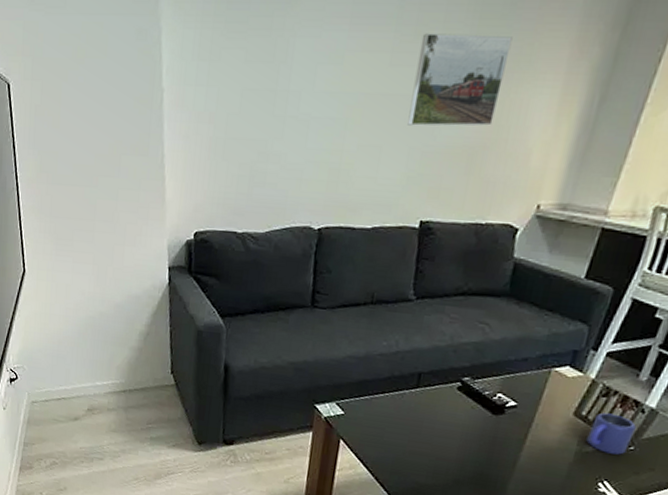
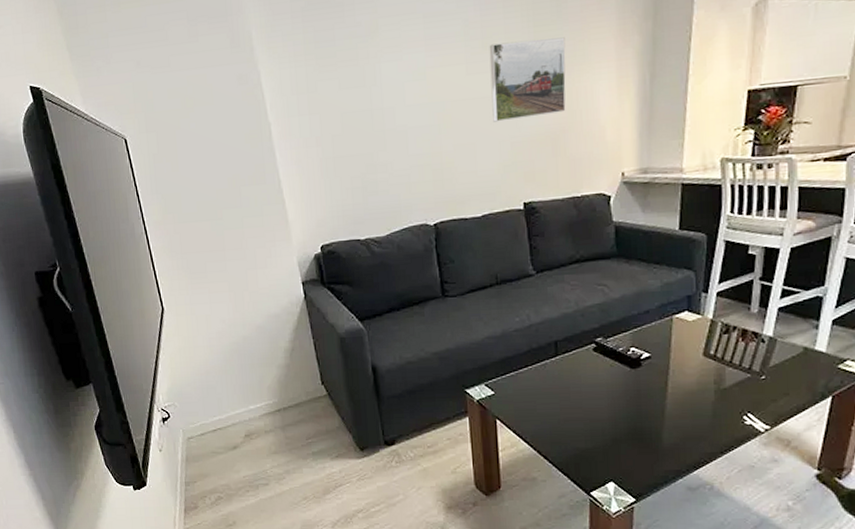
mug: present [586,412,636,455] -> none [721,348,761,386]

